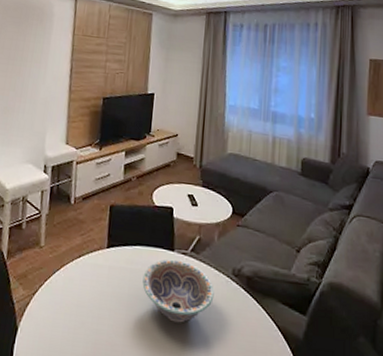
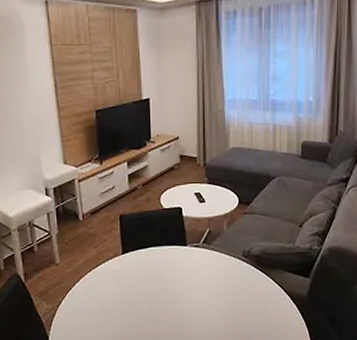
decorative bowl: present [142,259,214,323] -> none [160,252,227,305]

